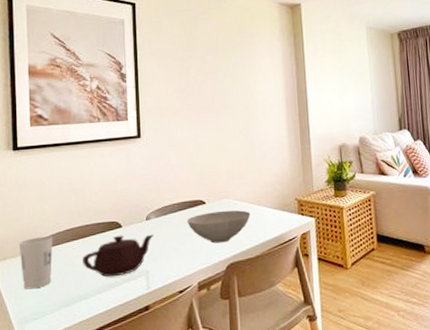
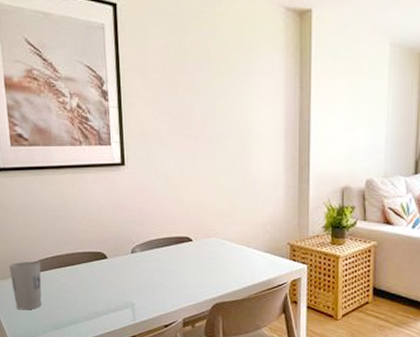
teapot: present [82,234,154,278] -> none [70,266,139,306]
bowl: present [187,210,251,244] -> none [172,249,239,282]

